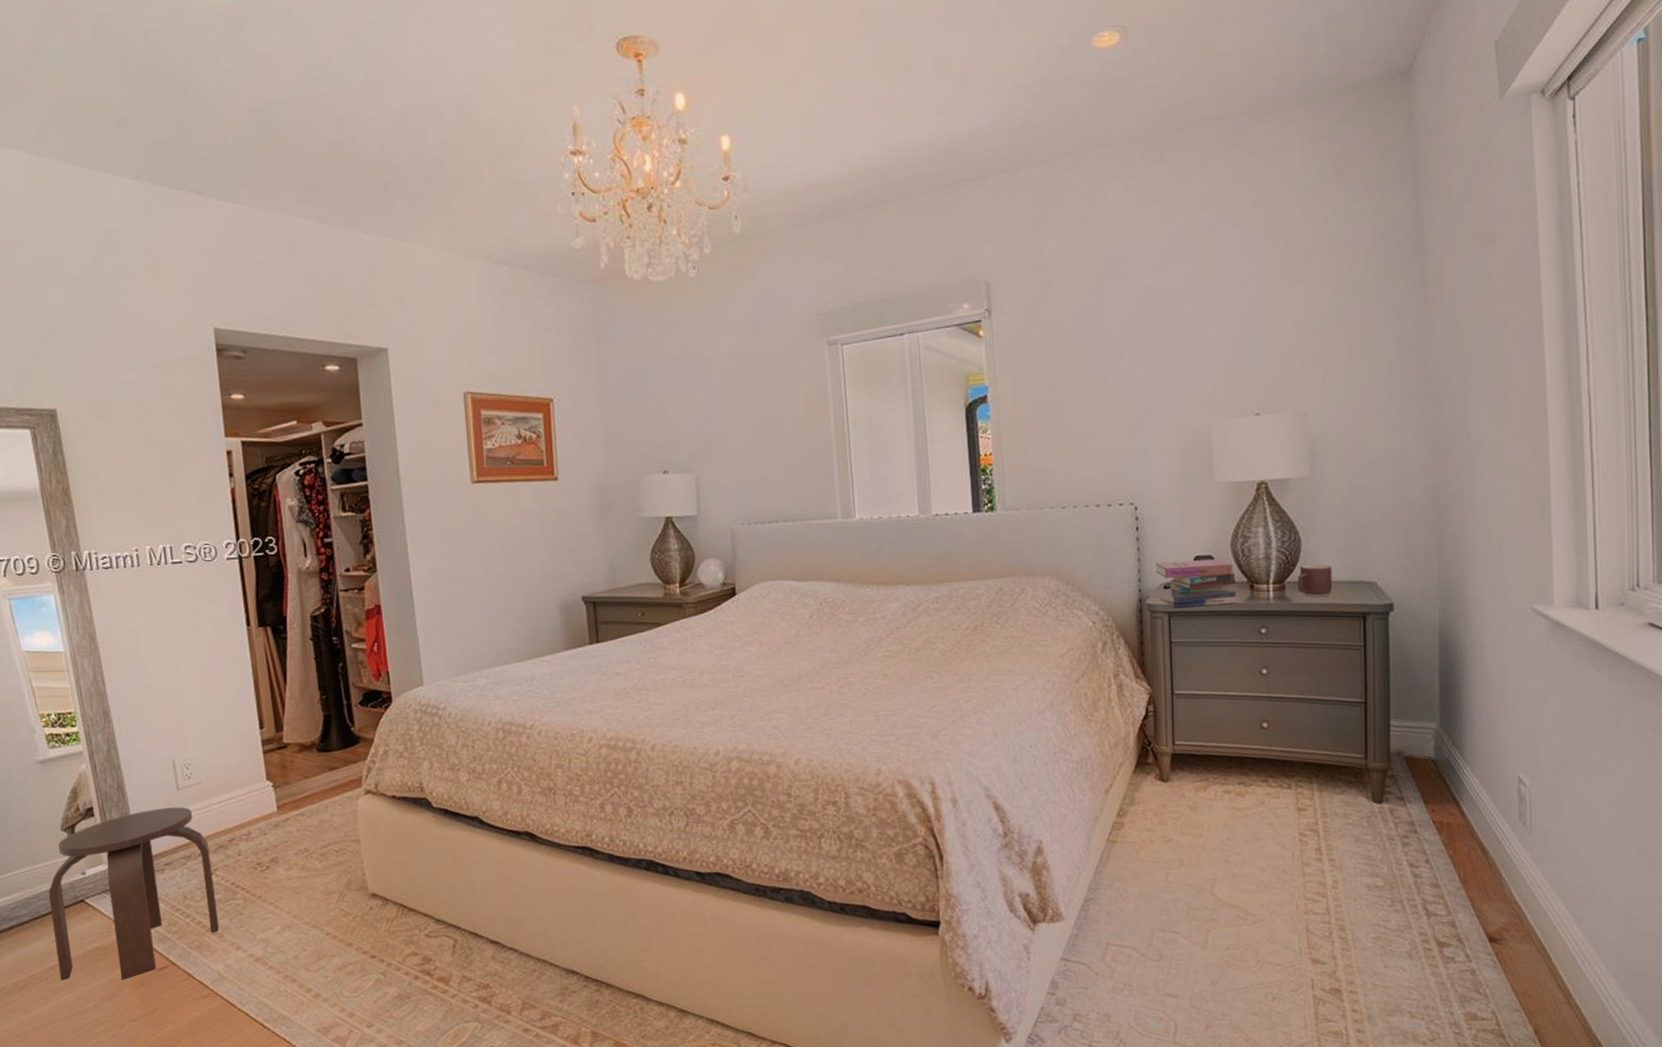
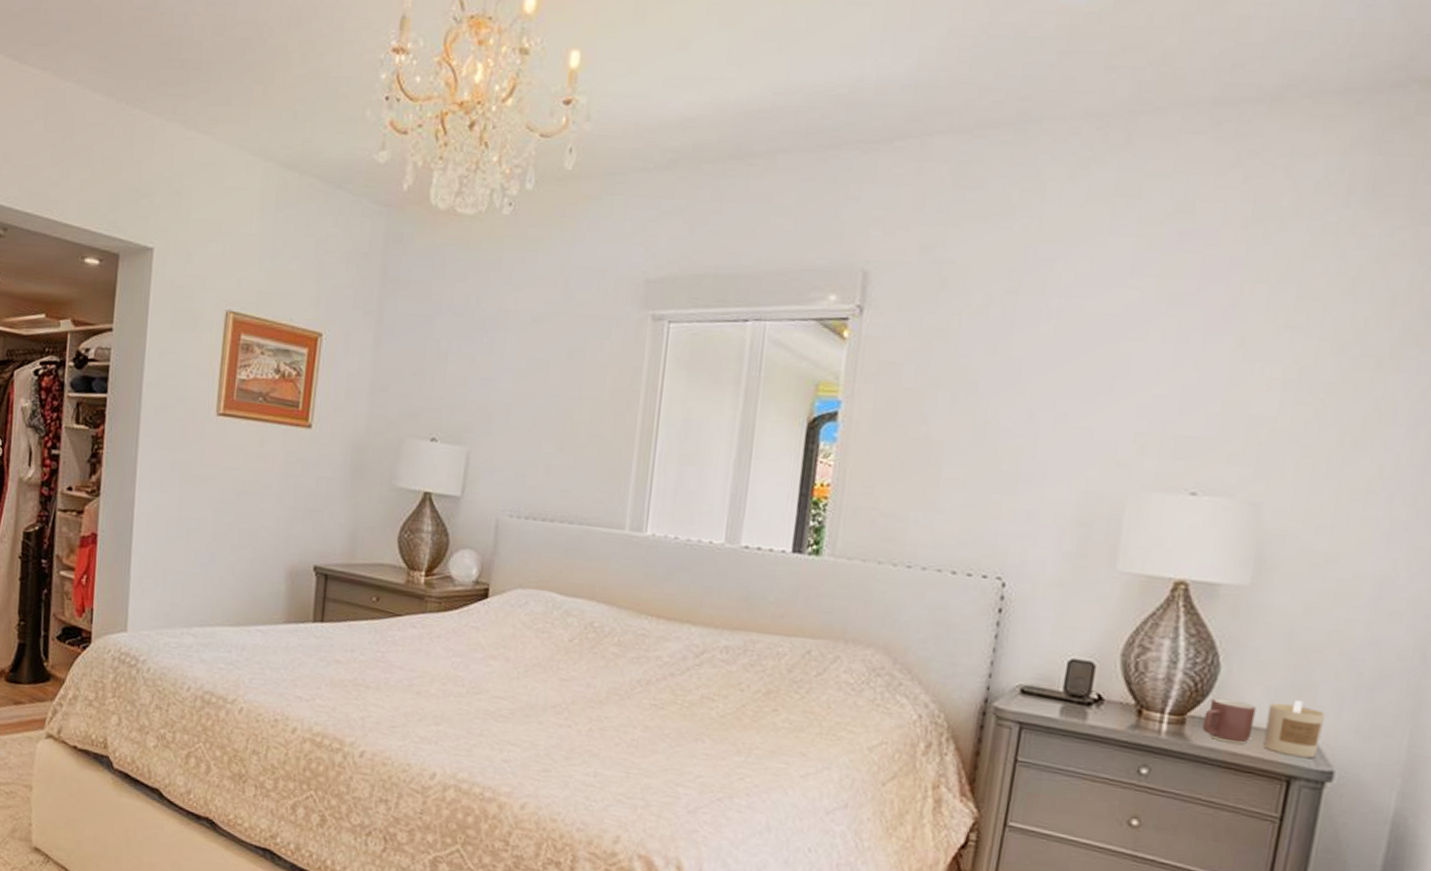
books: present [1149,559,1237,608] -> none [1000,657,1121,729]
candle: none [1340,555,1380,598] -> present [1263,700,1326,759]

